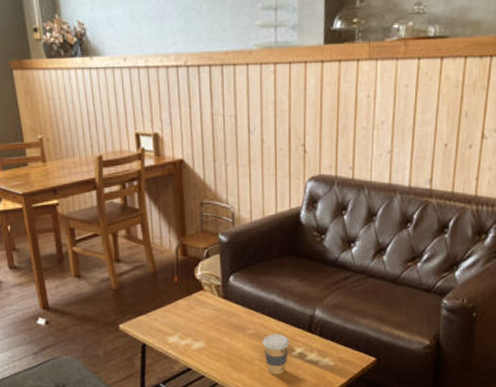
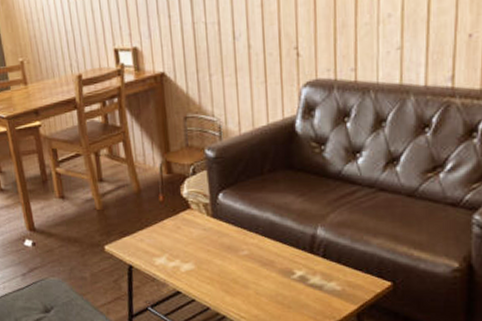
coffee cup: present [262,334,290,375] -> none [257,255,289,300]

